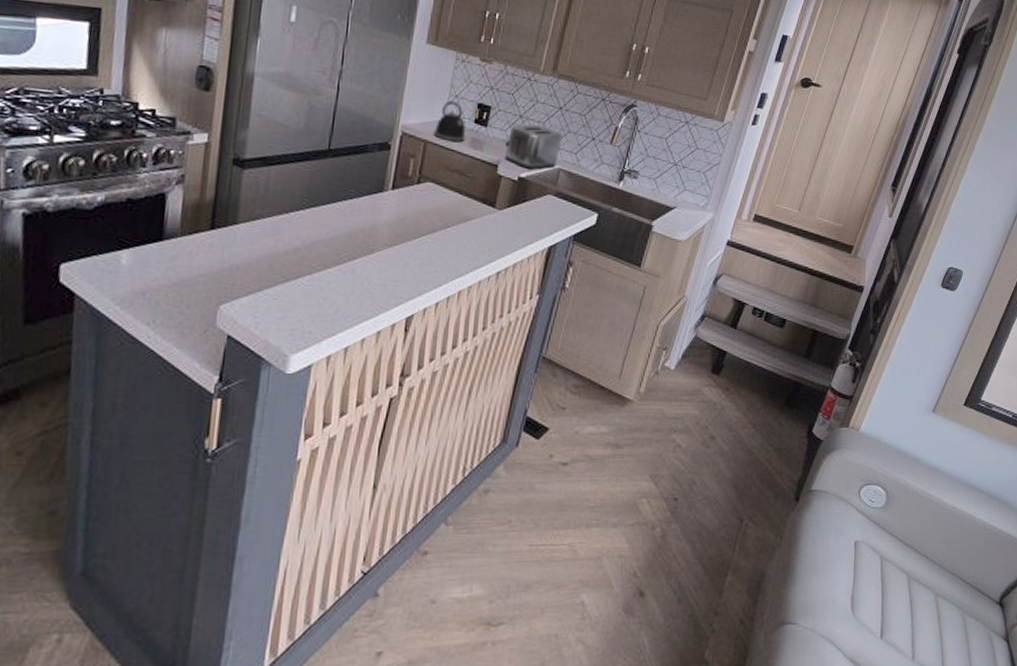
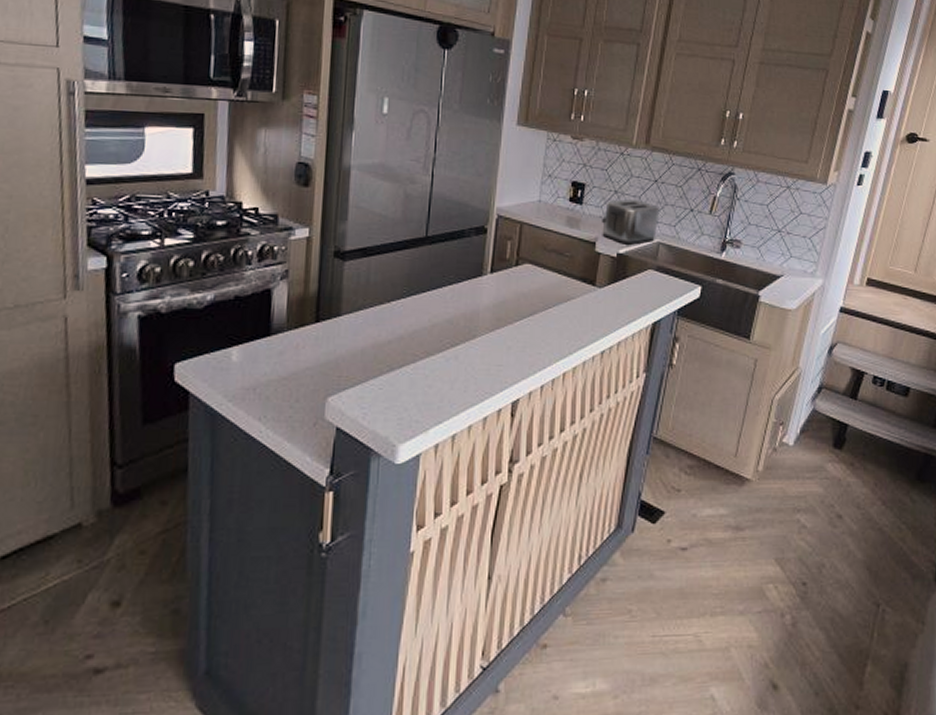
kettle: present [434,101,466,143] -> none [530,181,560,222]

